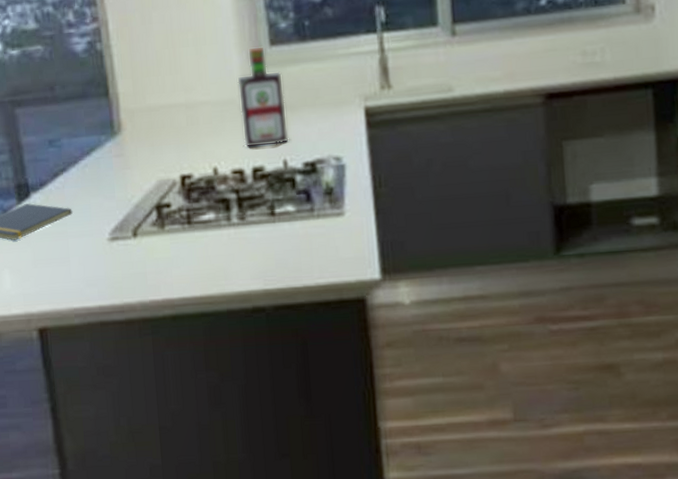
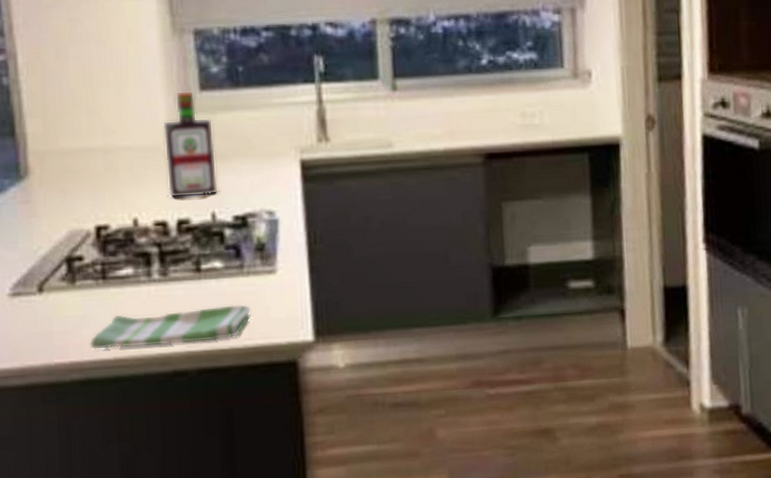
dish towel: none [178,245,322,288] -> present [89,304,251,350]

